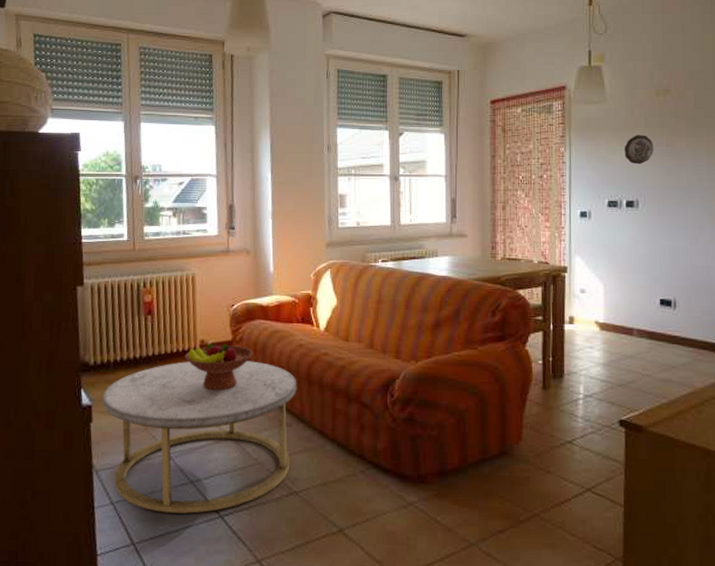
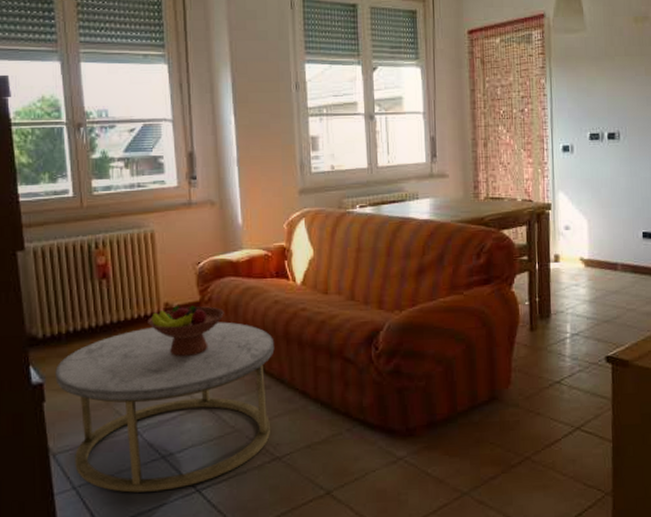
decorative plate: present [624,135,654,165] -> none [605,64,634,95]

